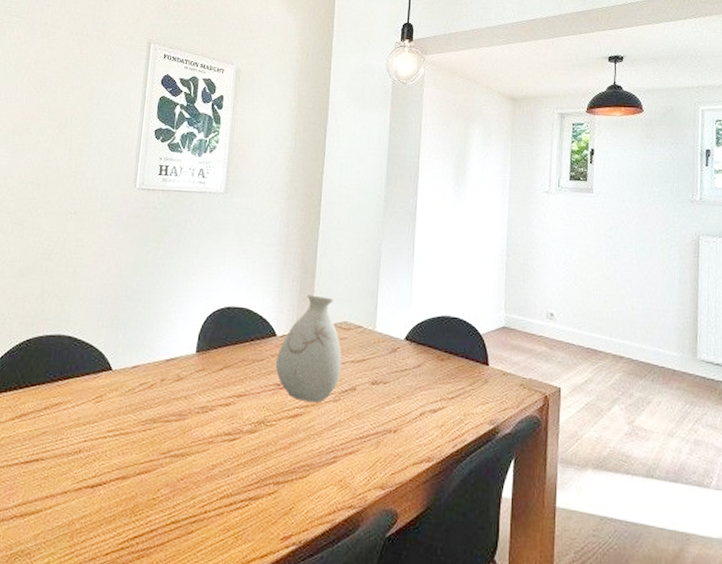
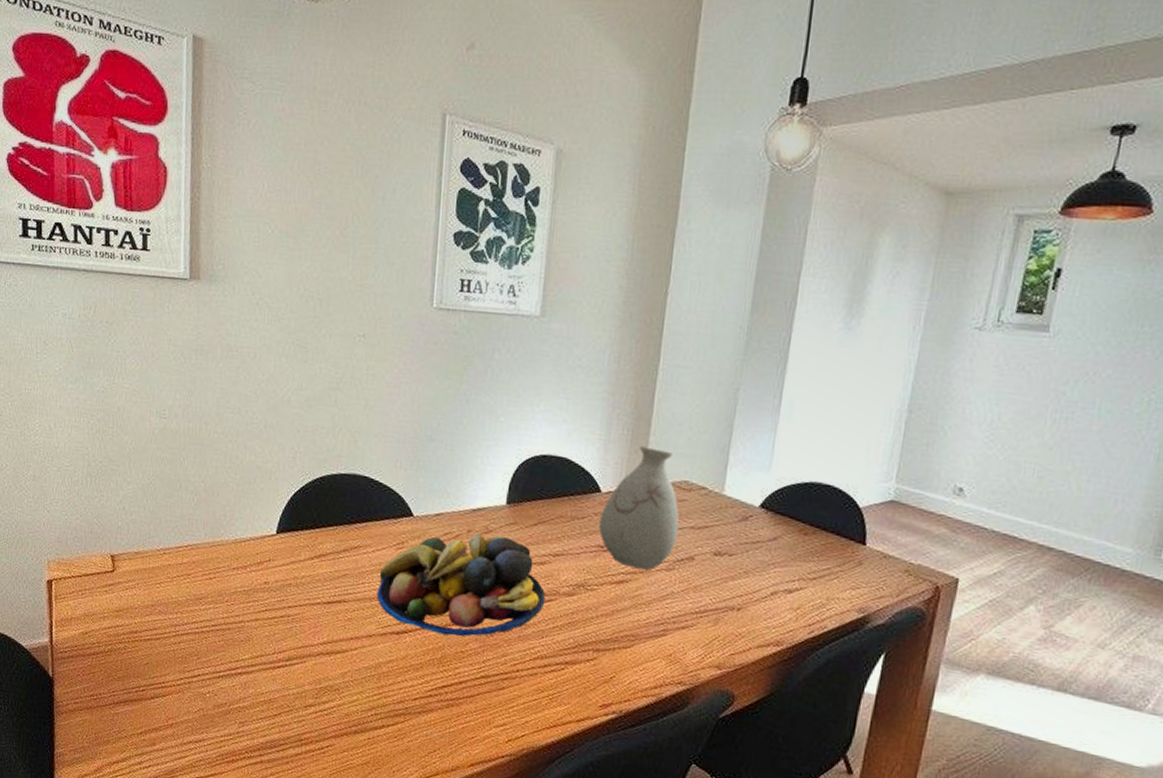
fruit bowl: none [74,381,231,483] -> present [376,532,546,637]

